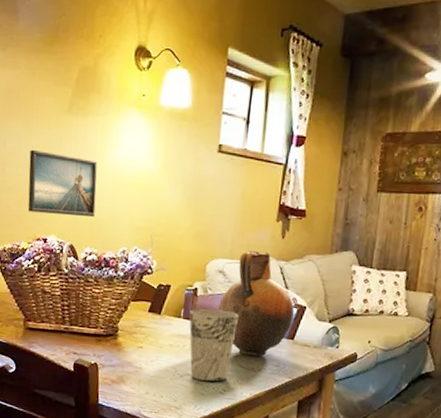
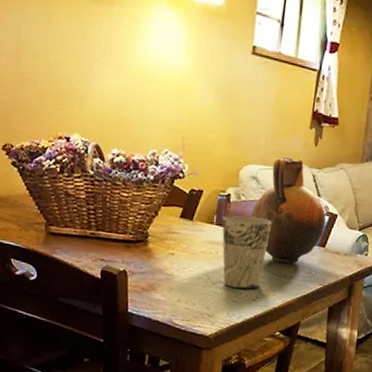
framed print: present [27,149,97,218] -> none [47,38,125,117]

